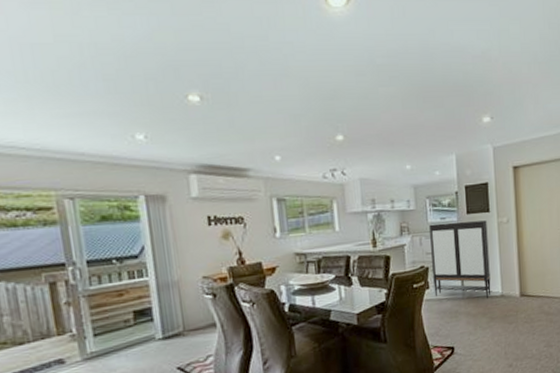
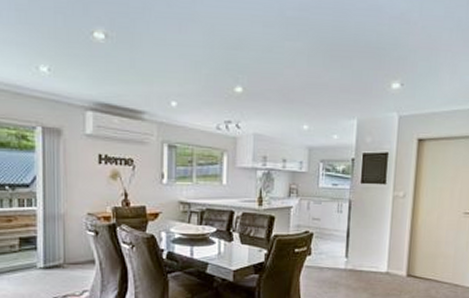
storage cabinet: present [429,220,491,299] -> none [316,189,382,274]

